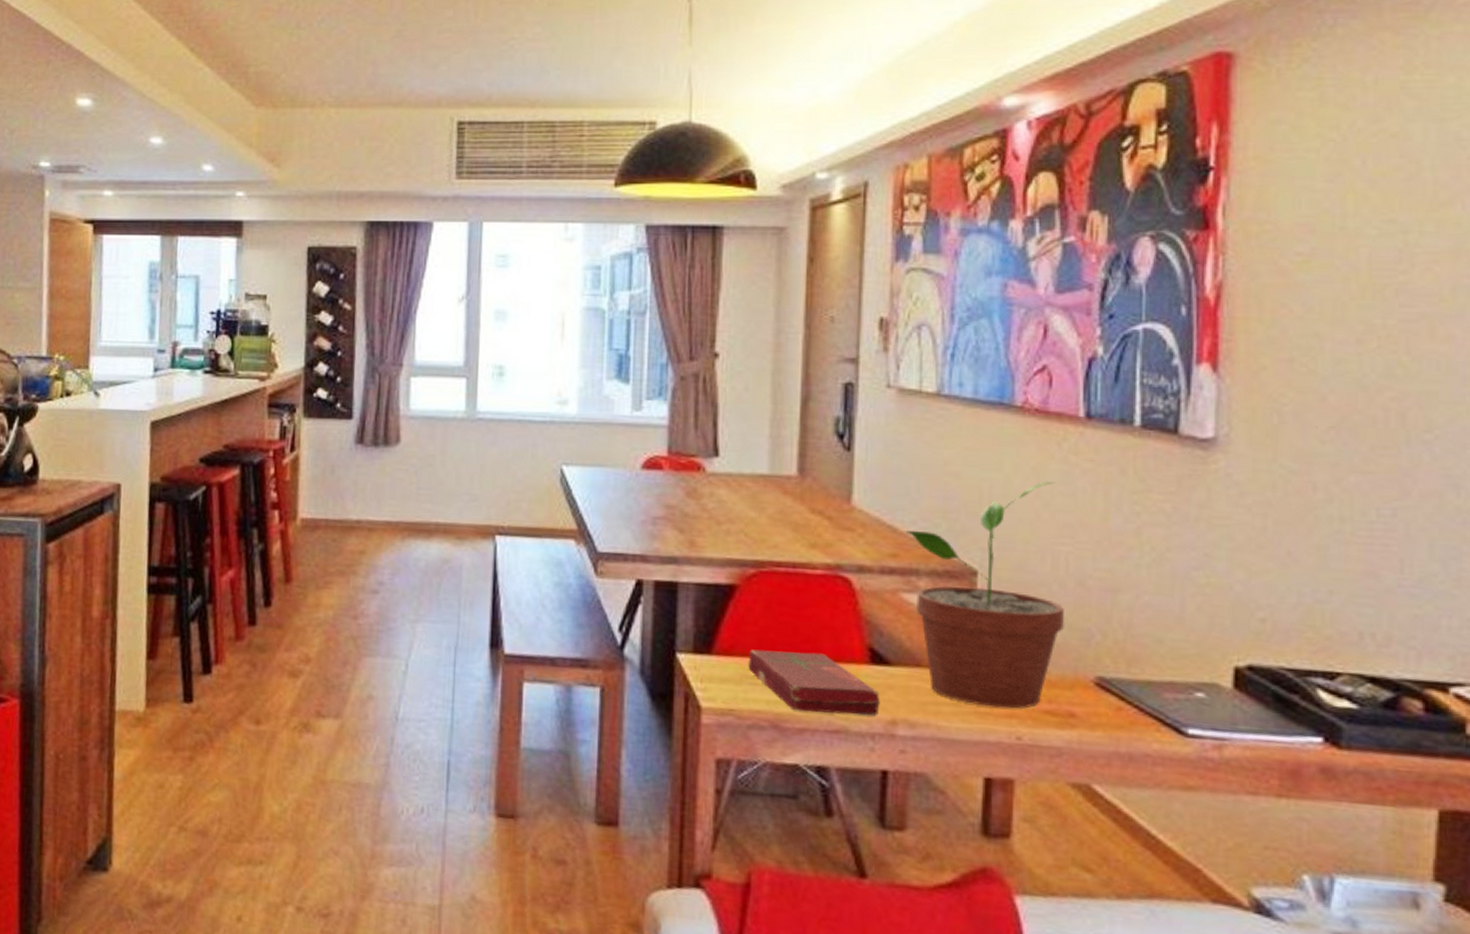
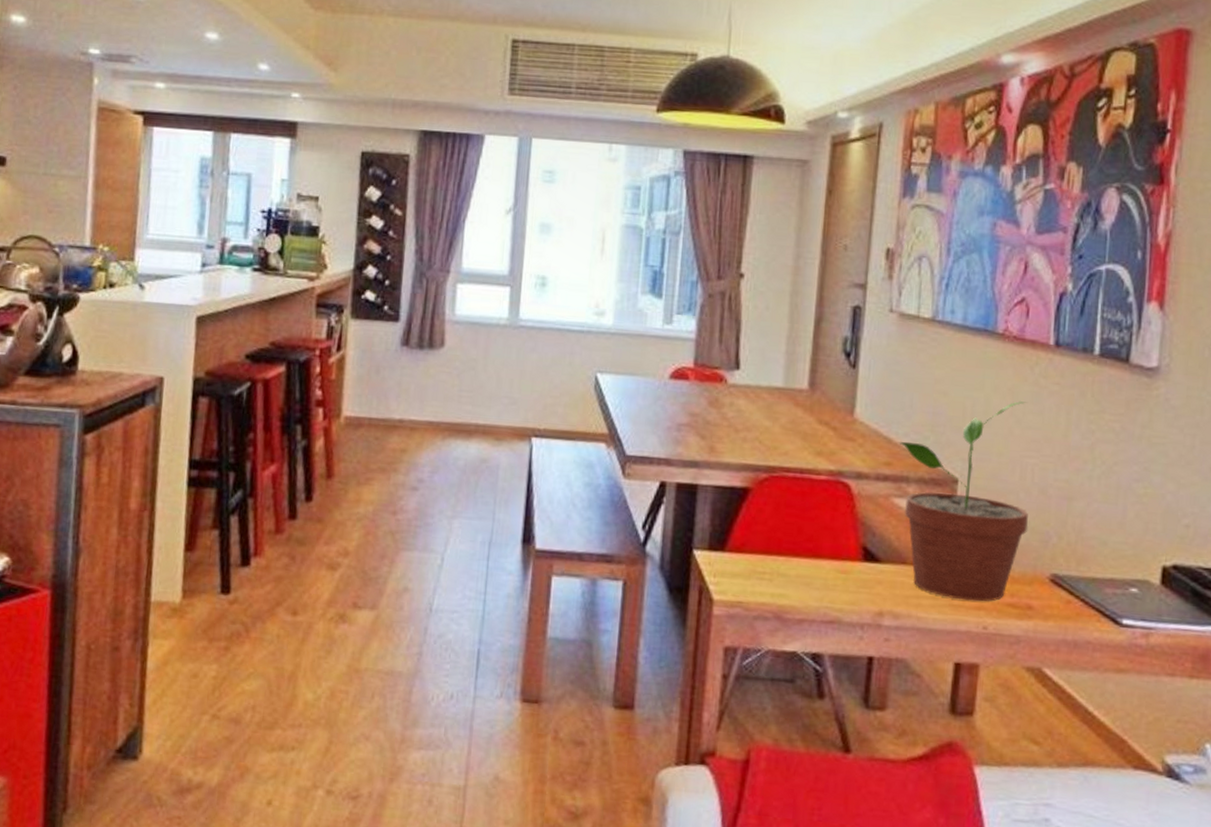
book: present [748,649,880,716] -> none [756,547,870,608]

